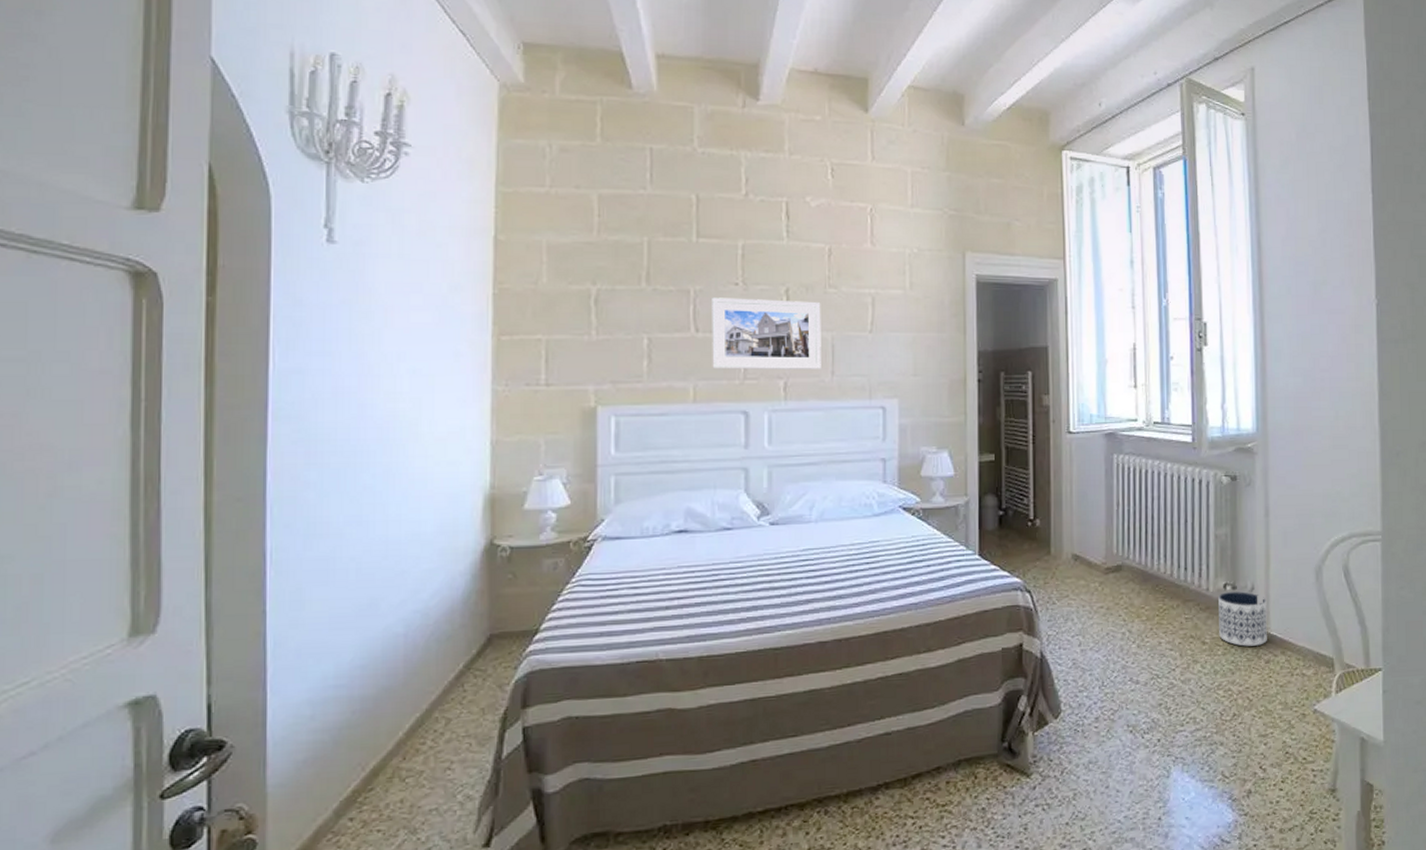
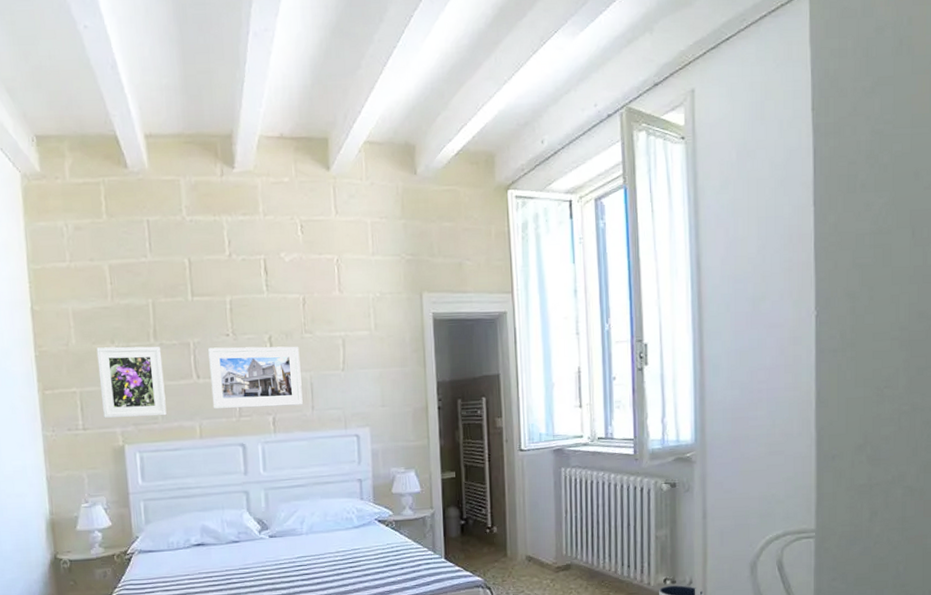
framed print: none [572,289,654,374] -> present [96,346,167,419]

